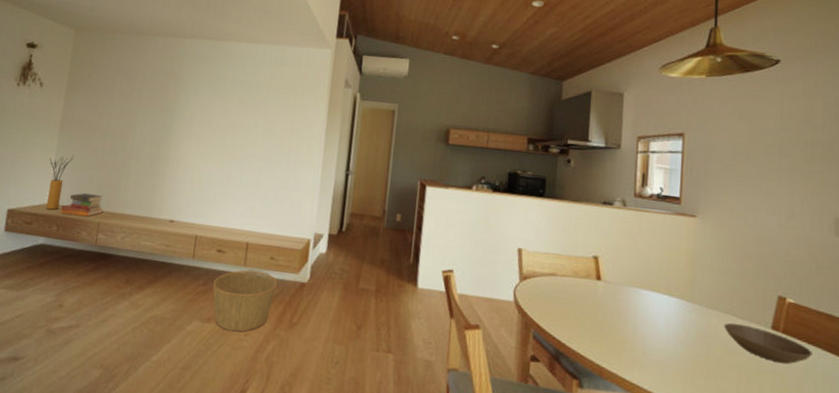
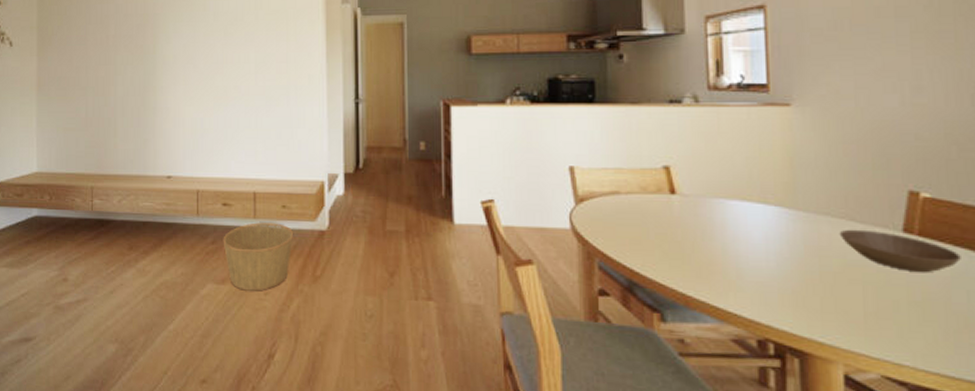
vase: present [46,155,74,210] -> none [31,117,56,178]
books: present [60,193,103,217] -> none [50,157,94,182]

